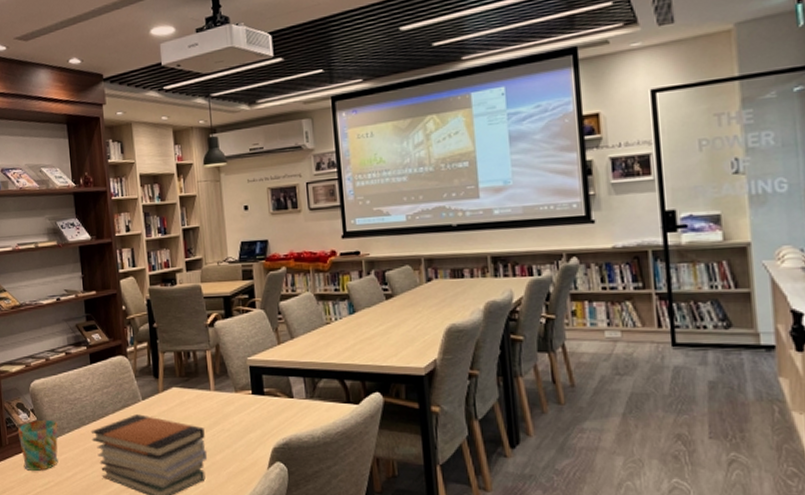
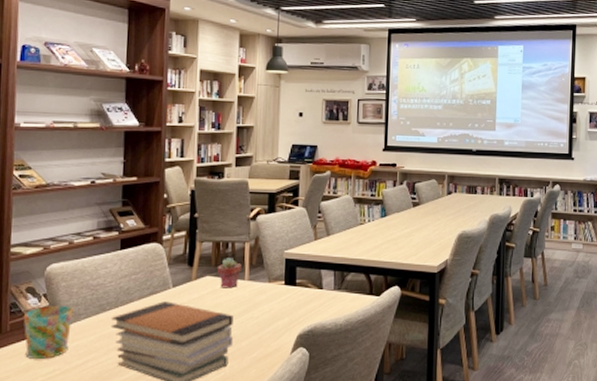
potted succulent: none [181,368,206,400] -> present [217,258,242,289]

